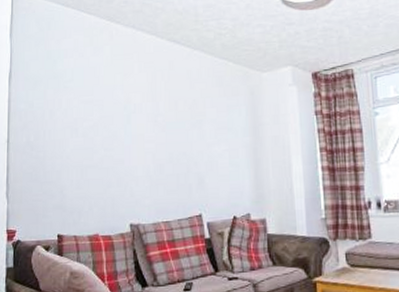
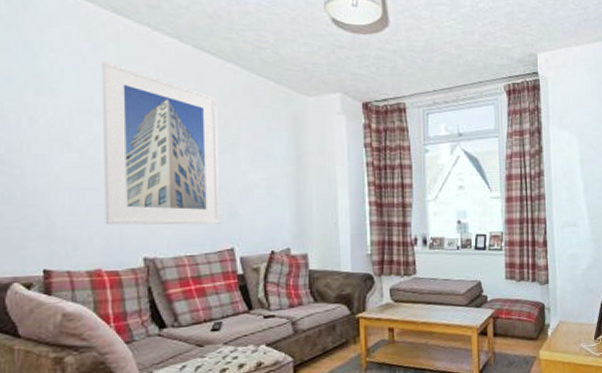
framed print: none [100,60,190,196] -> present [101,61,220,225]

